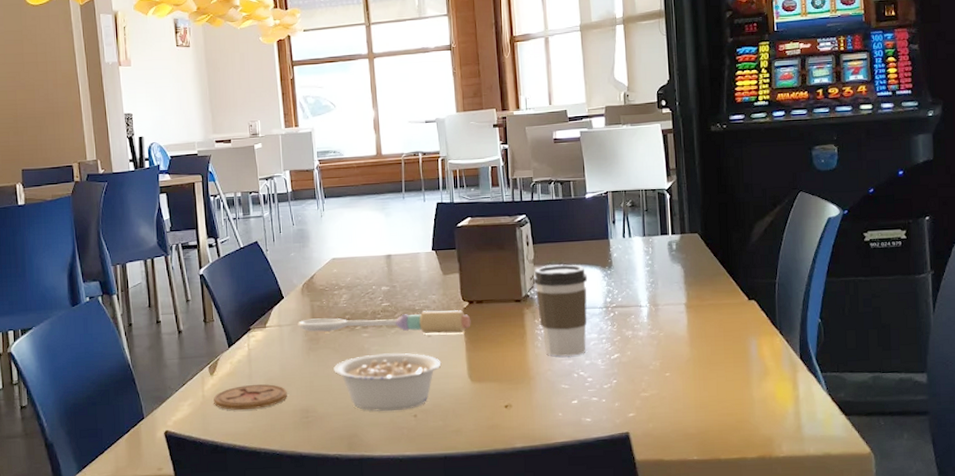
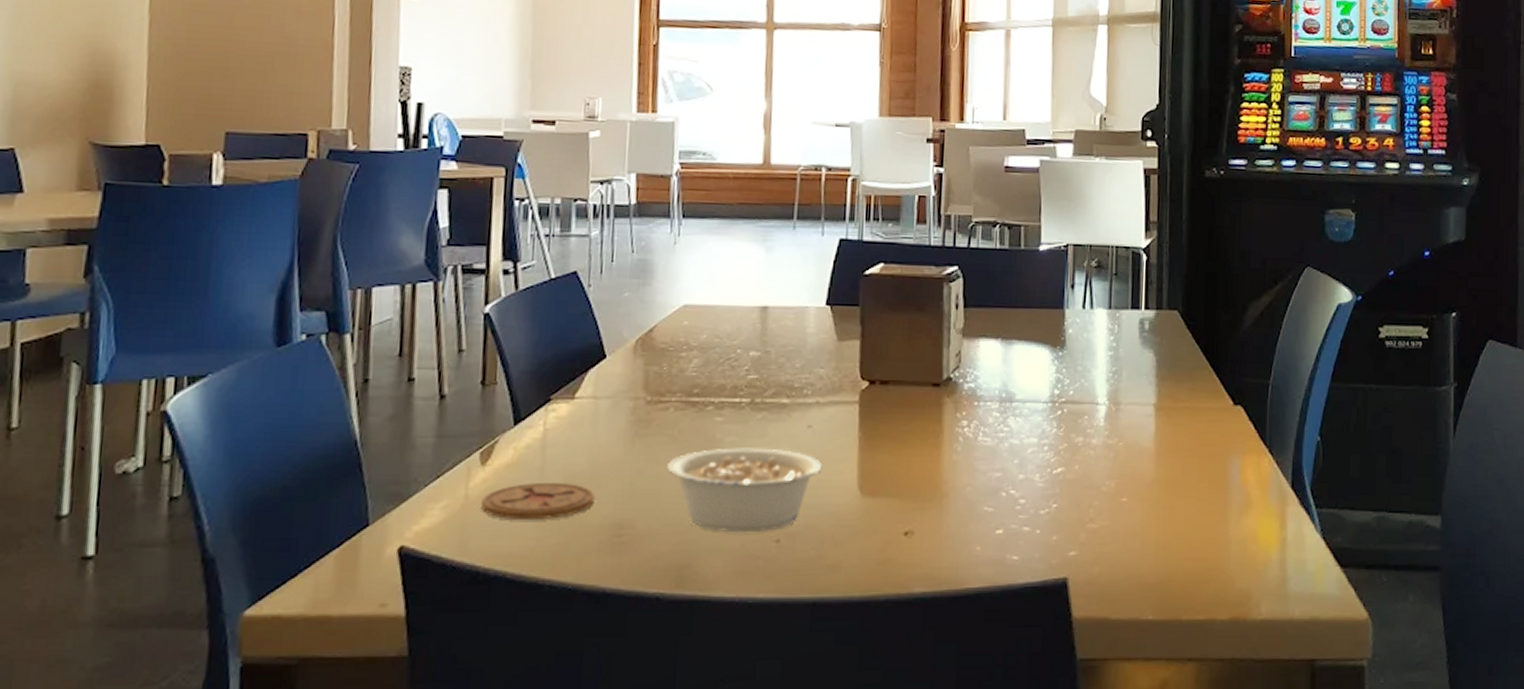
spoon: present [298,310,471,334] -> none [622,390,870,426]
coffee cup: present [533,264,588,357] -> none [959,338,1032,467]

